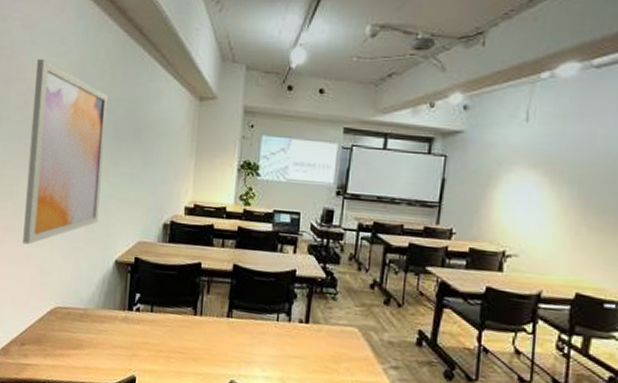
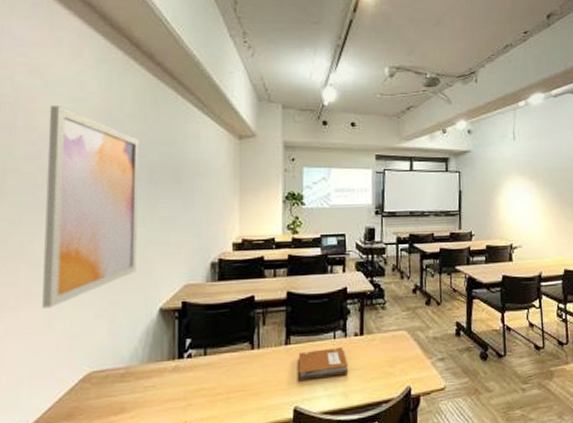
notebook: none [237,327,290,360] -> present [298,348,349,380]

